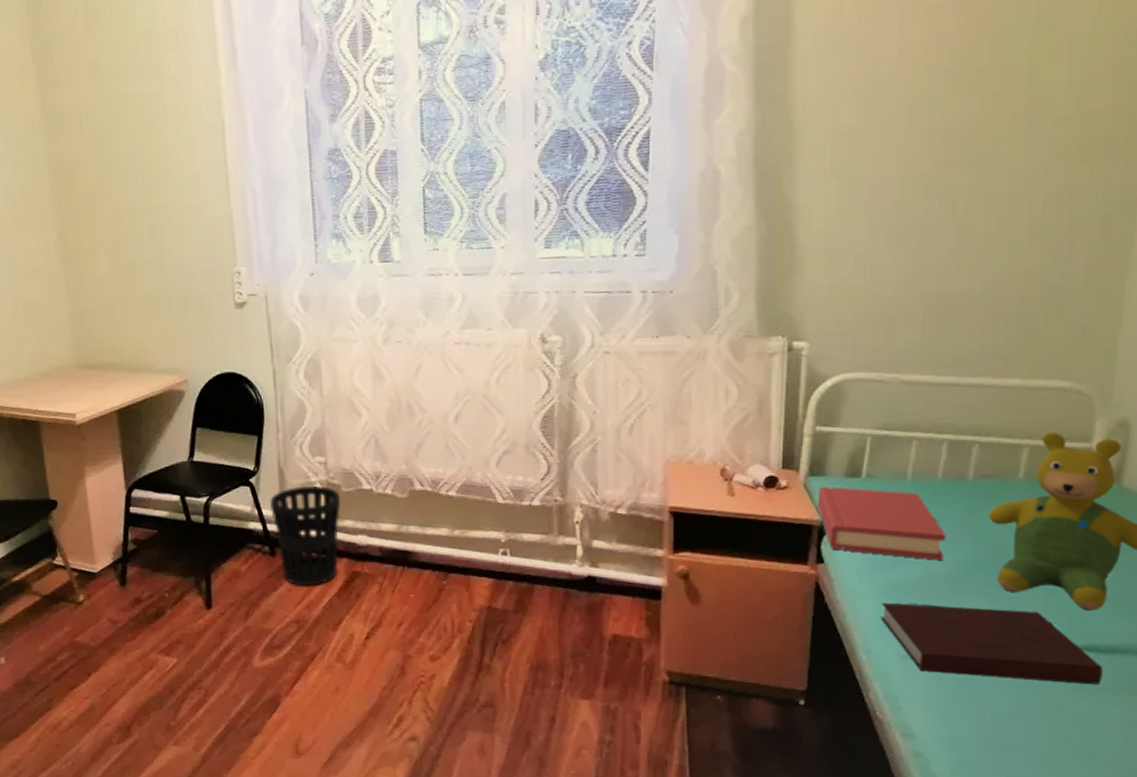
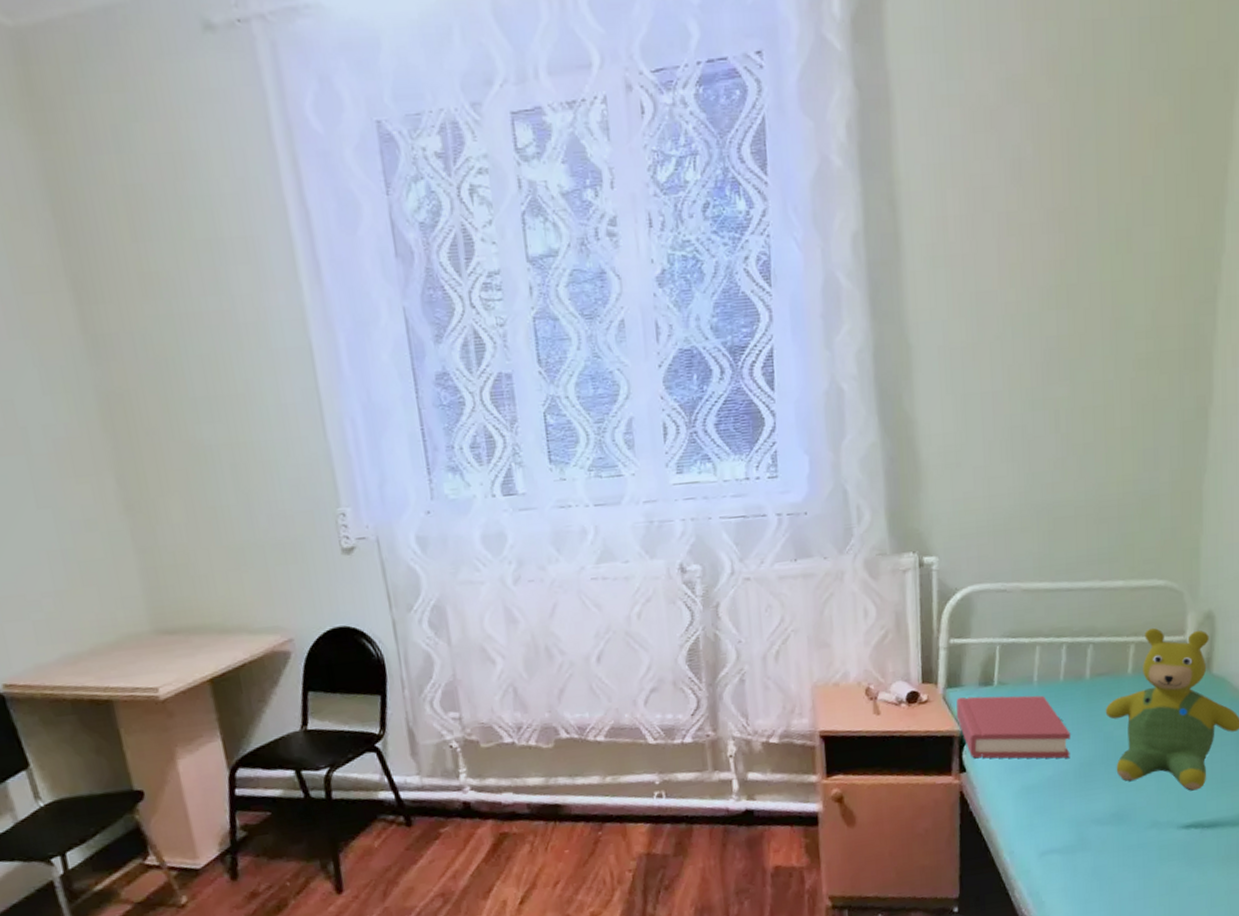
wastebasket: present [270,486,341,586] -> none [401,744,483,856]
notebook: present [880,602,1102,685] -> none [1019,796,1207,866]

